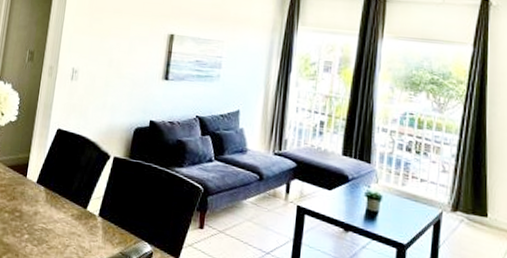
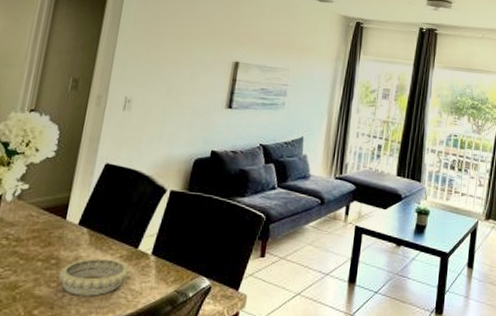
decorative bowl: none [21,214,80,249] -> present [58,258,130,296]

